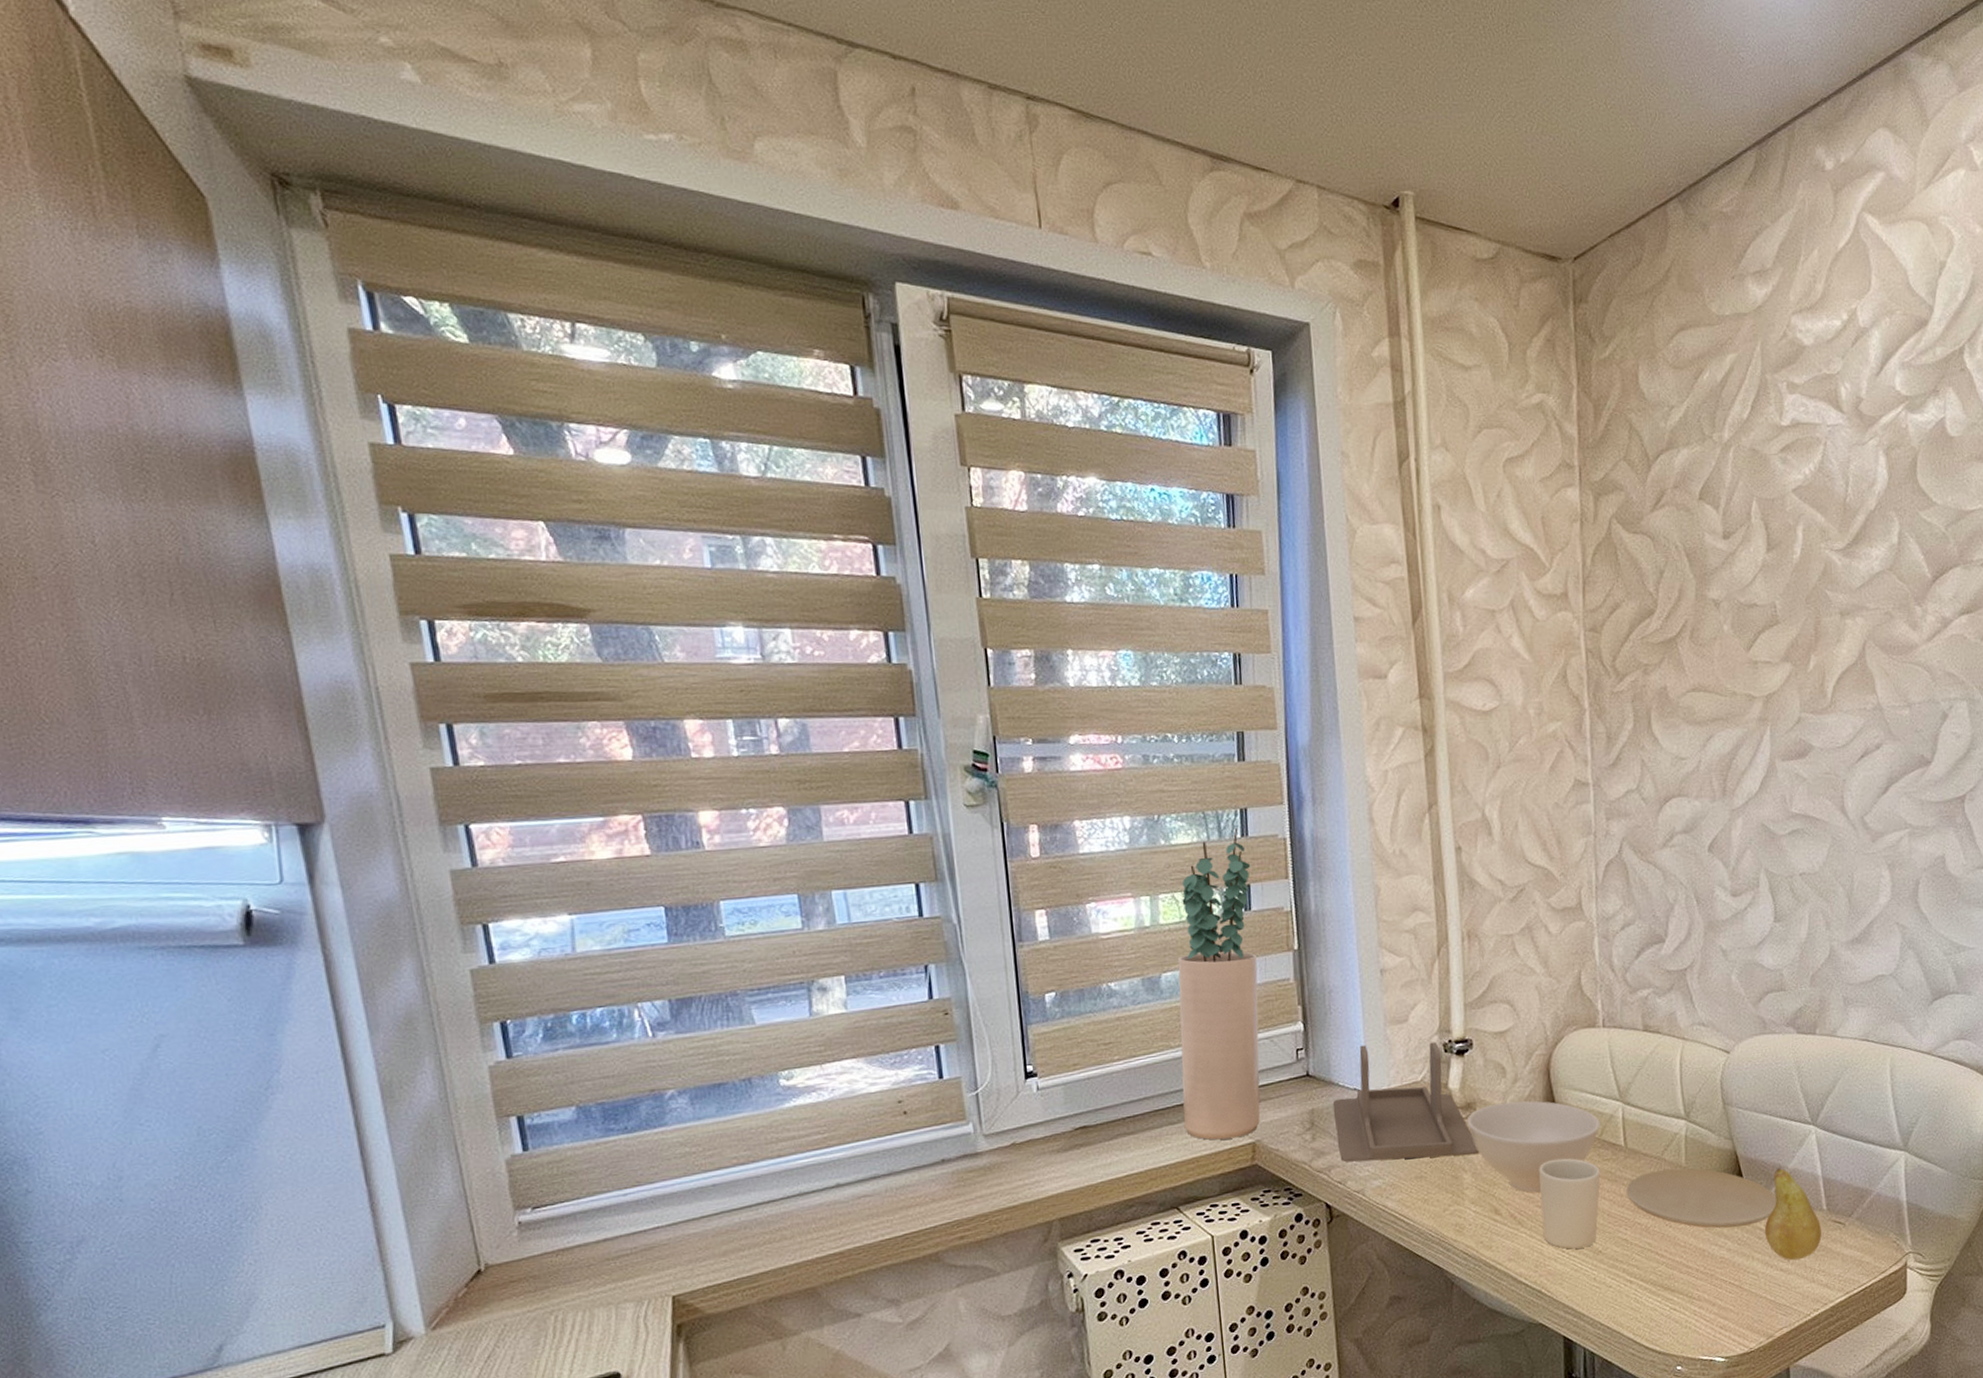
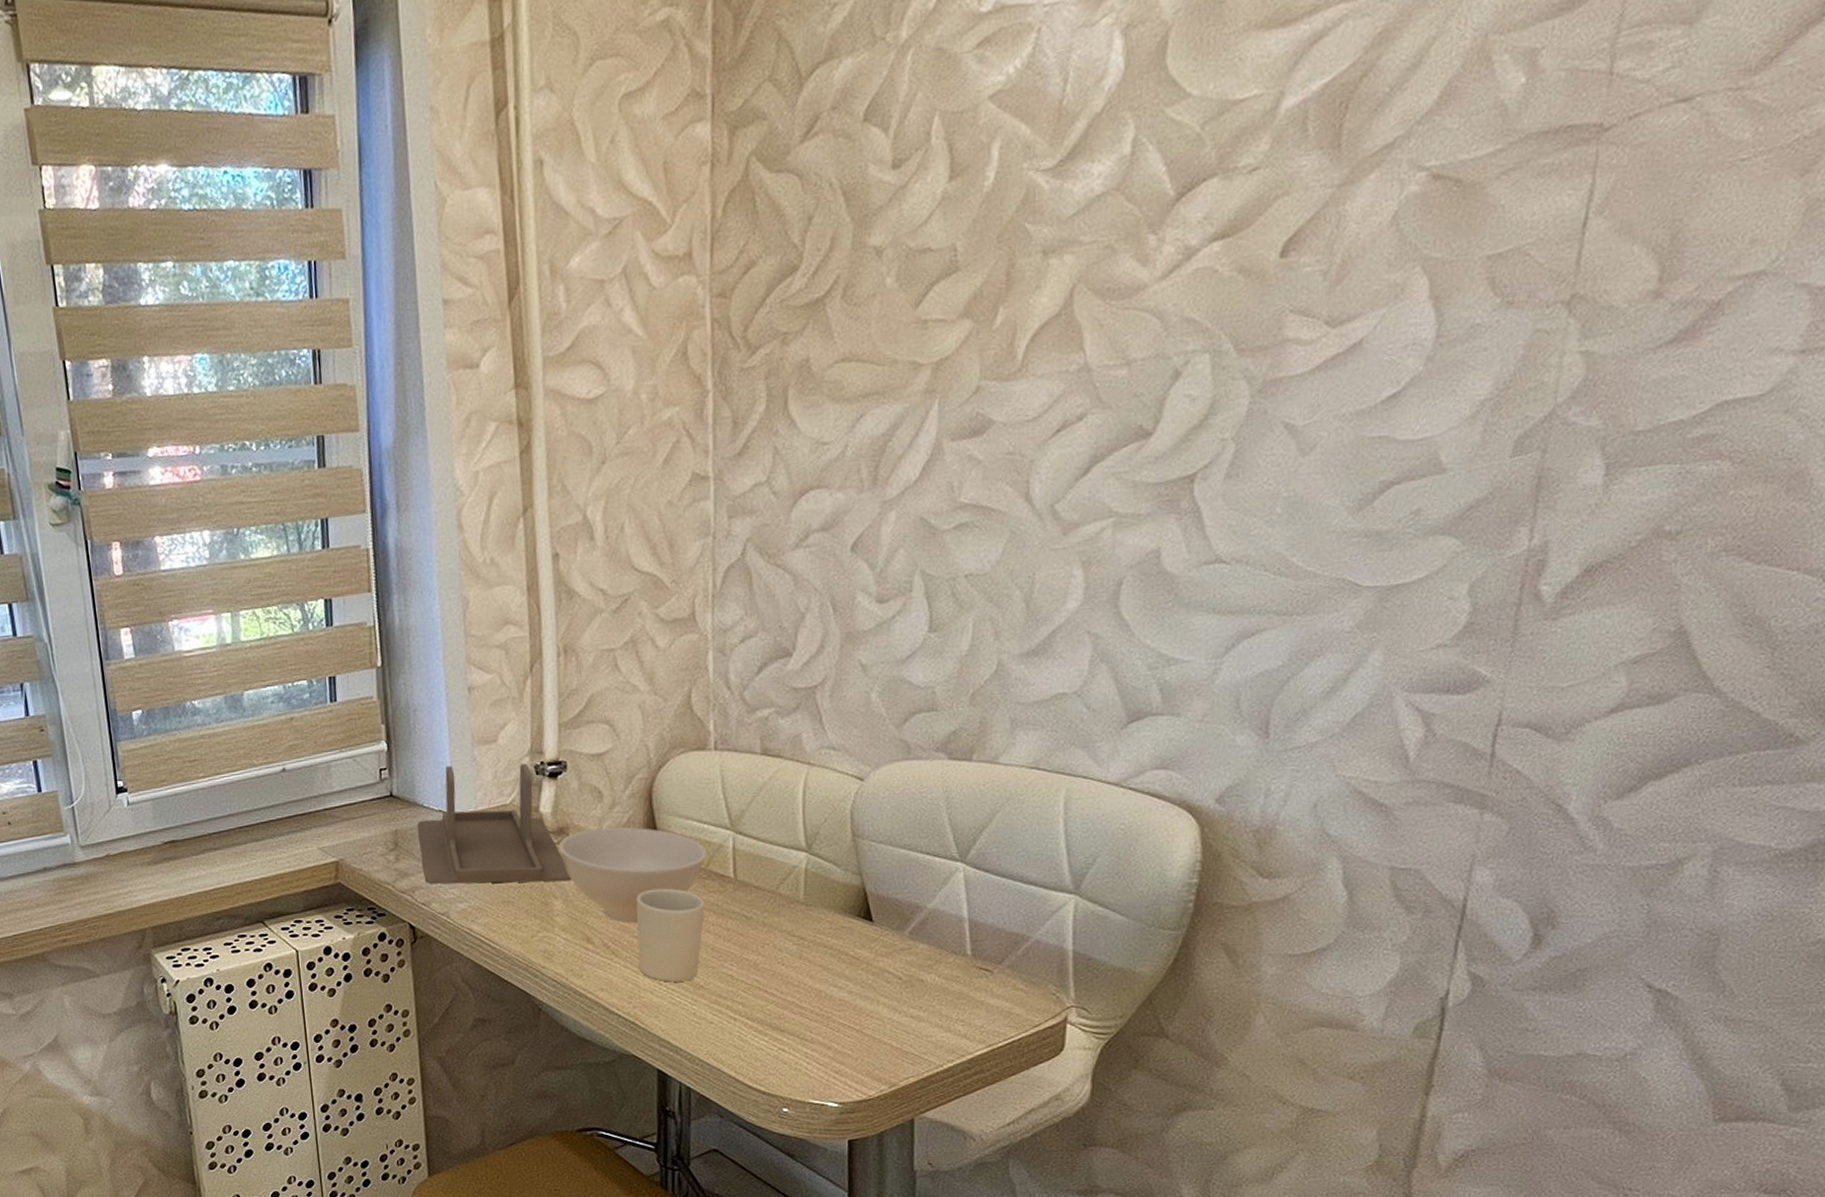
vase: present [1177,828,1261,1140] -> none [259,540,344,858]
plate: present [1626,1168,1777,1229] -> none [733,903,911,970]
fruit: present [1764,1167,1822,1261] -> none [893,907,963,1008]

